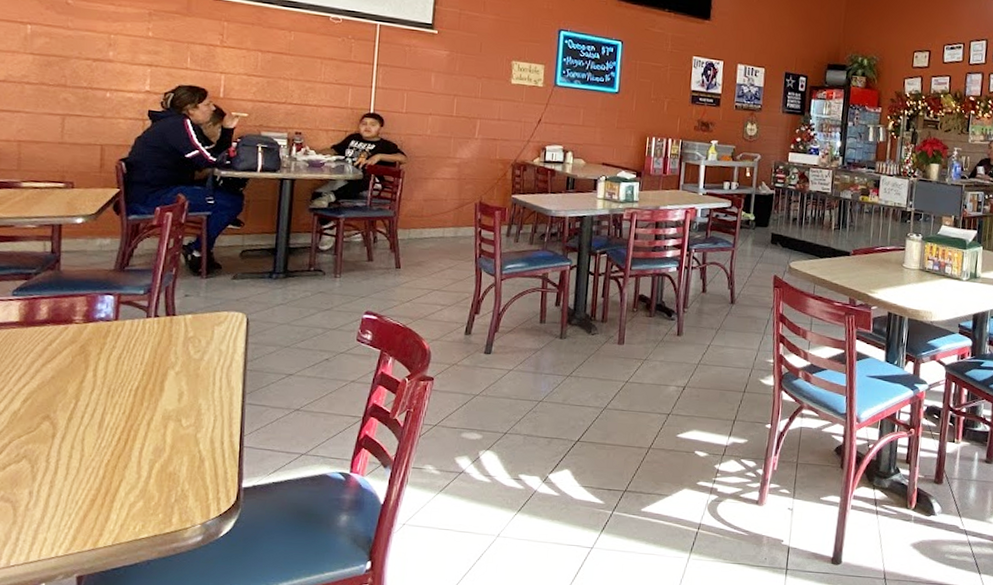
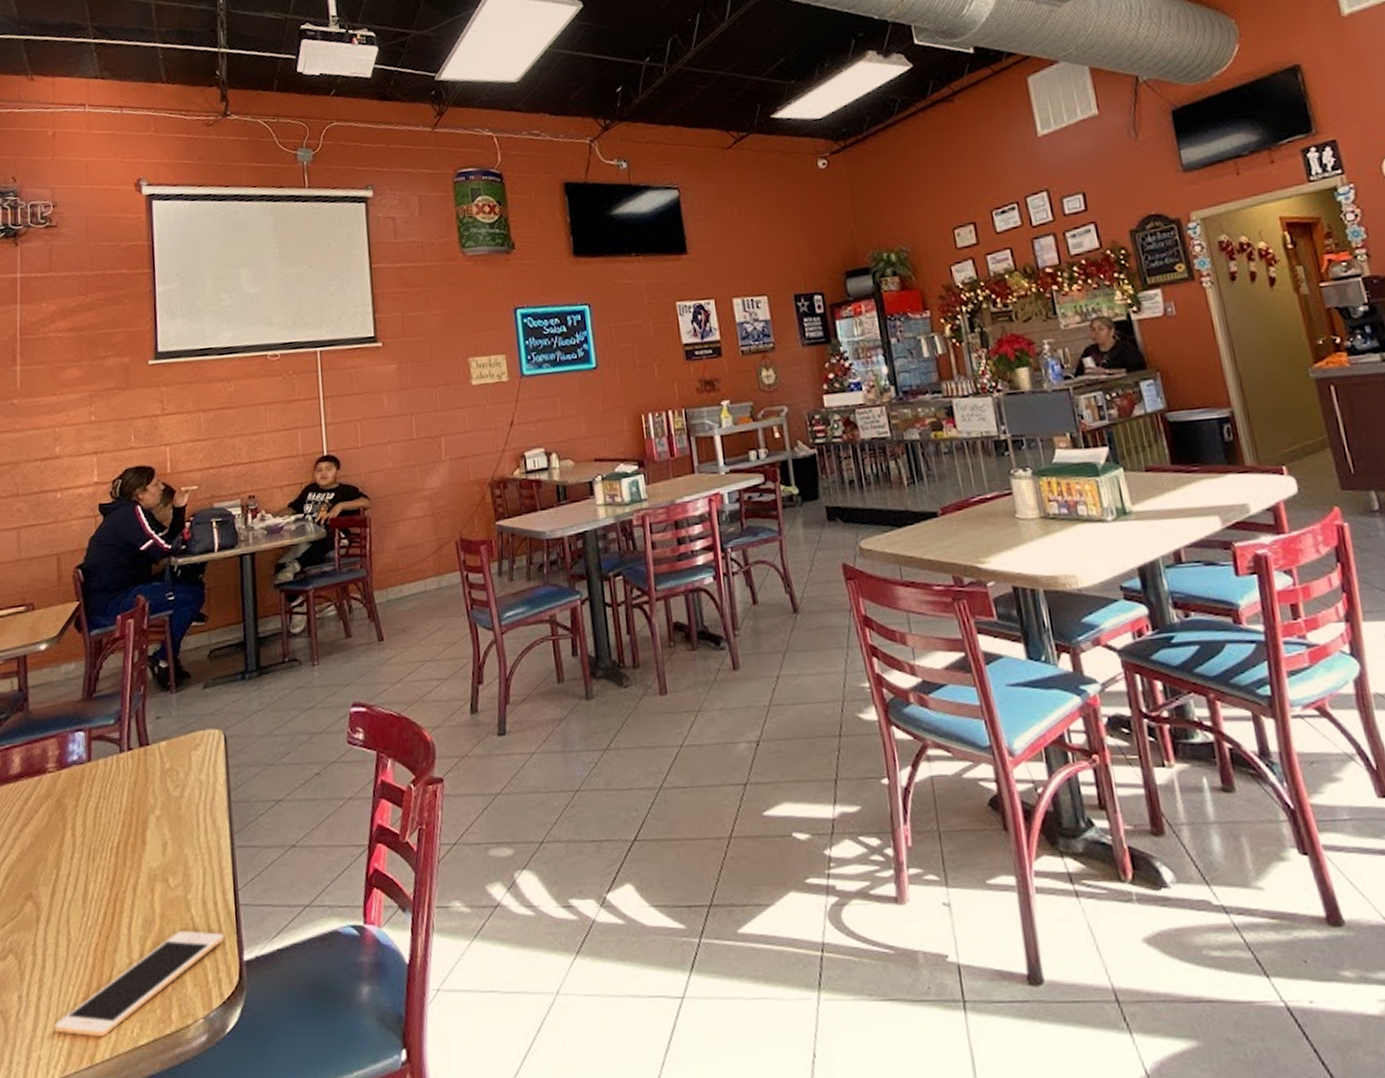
cell phone: none [62,460,227,529] -> present [54,931,224,1038]

